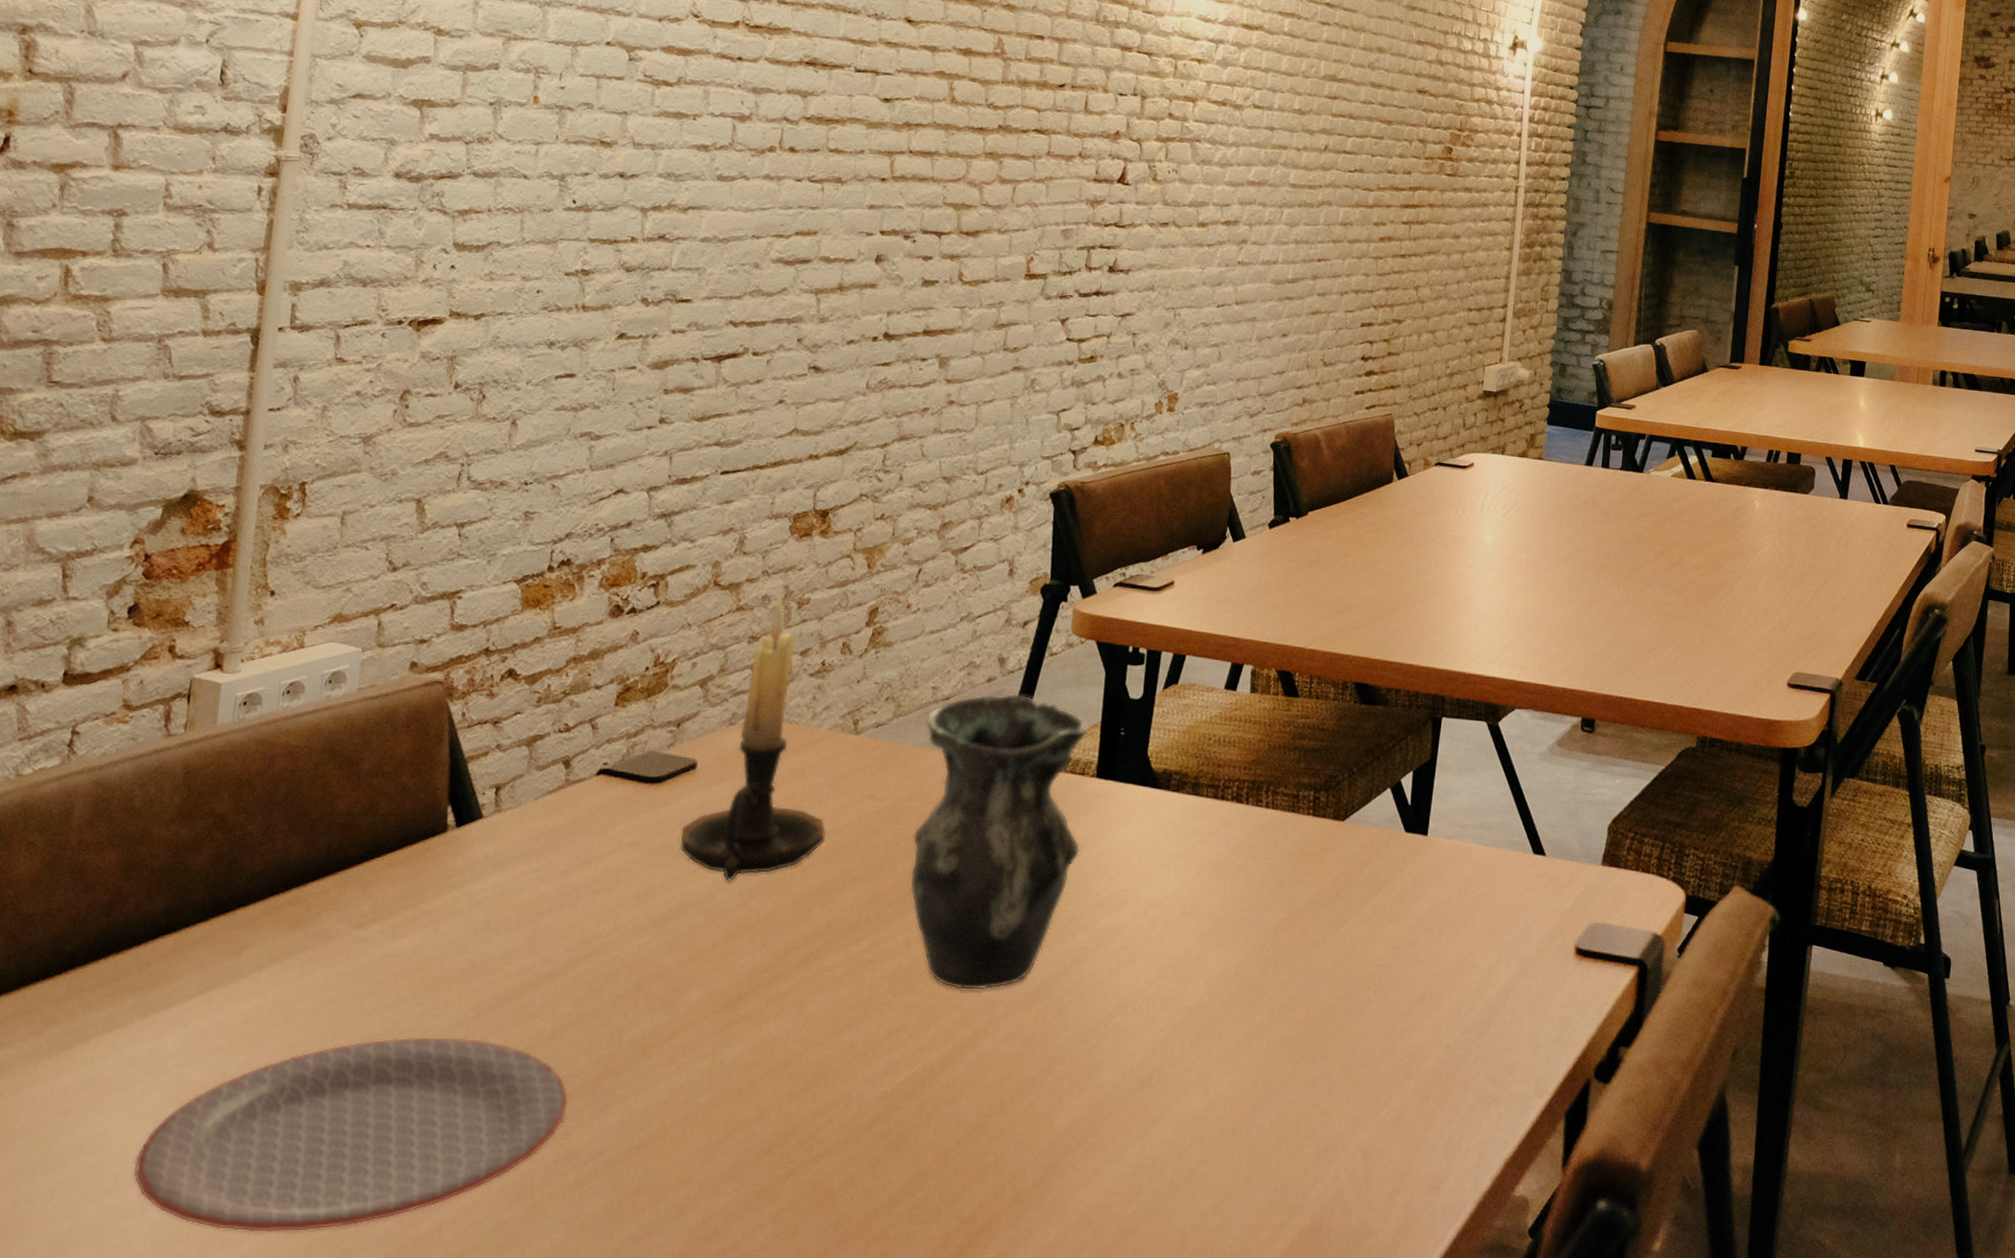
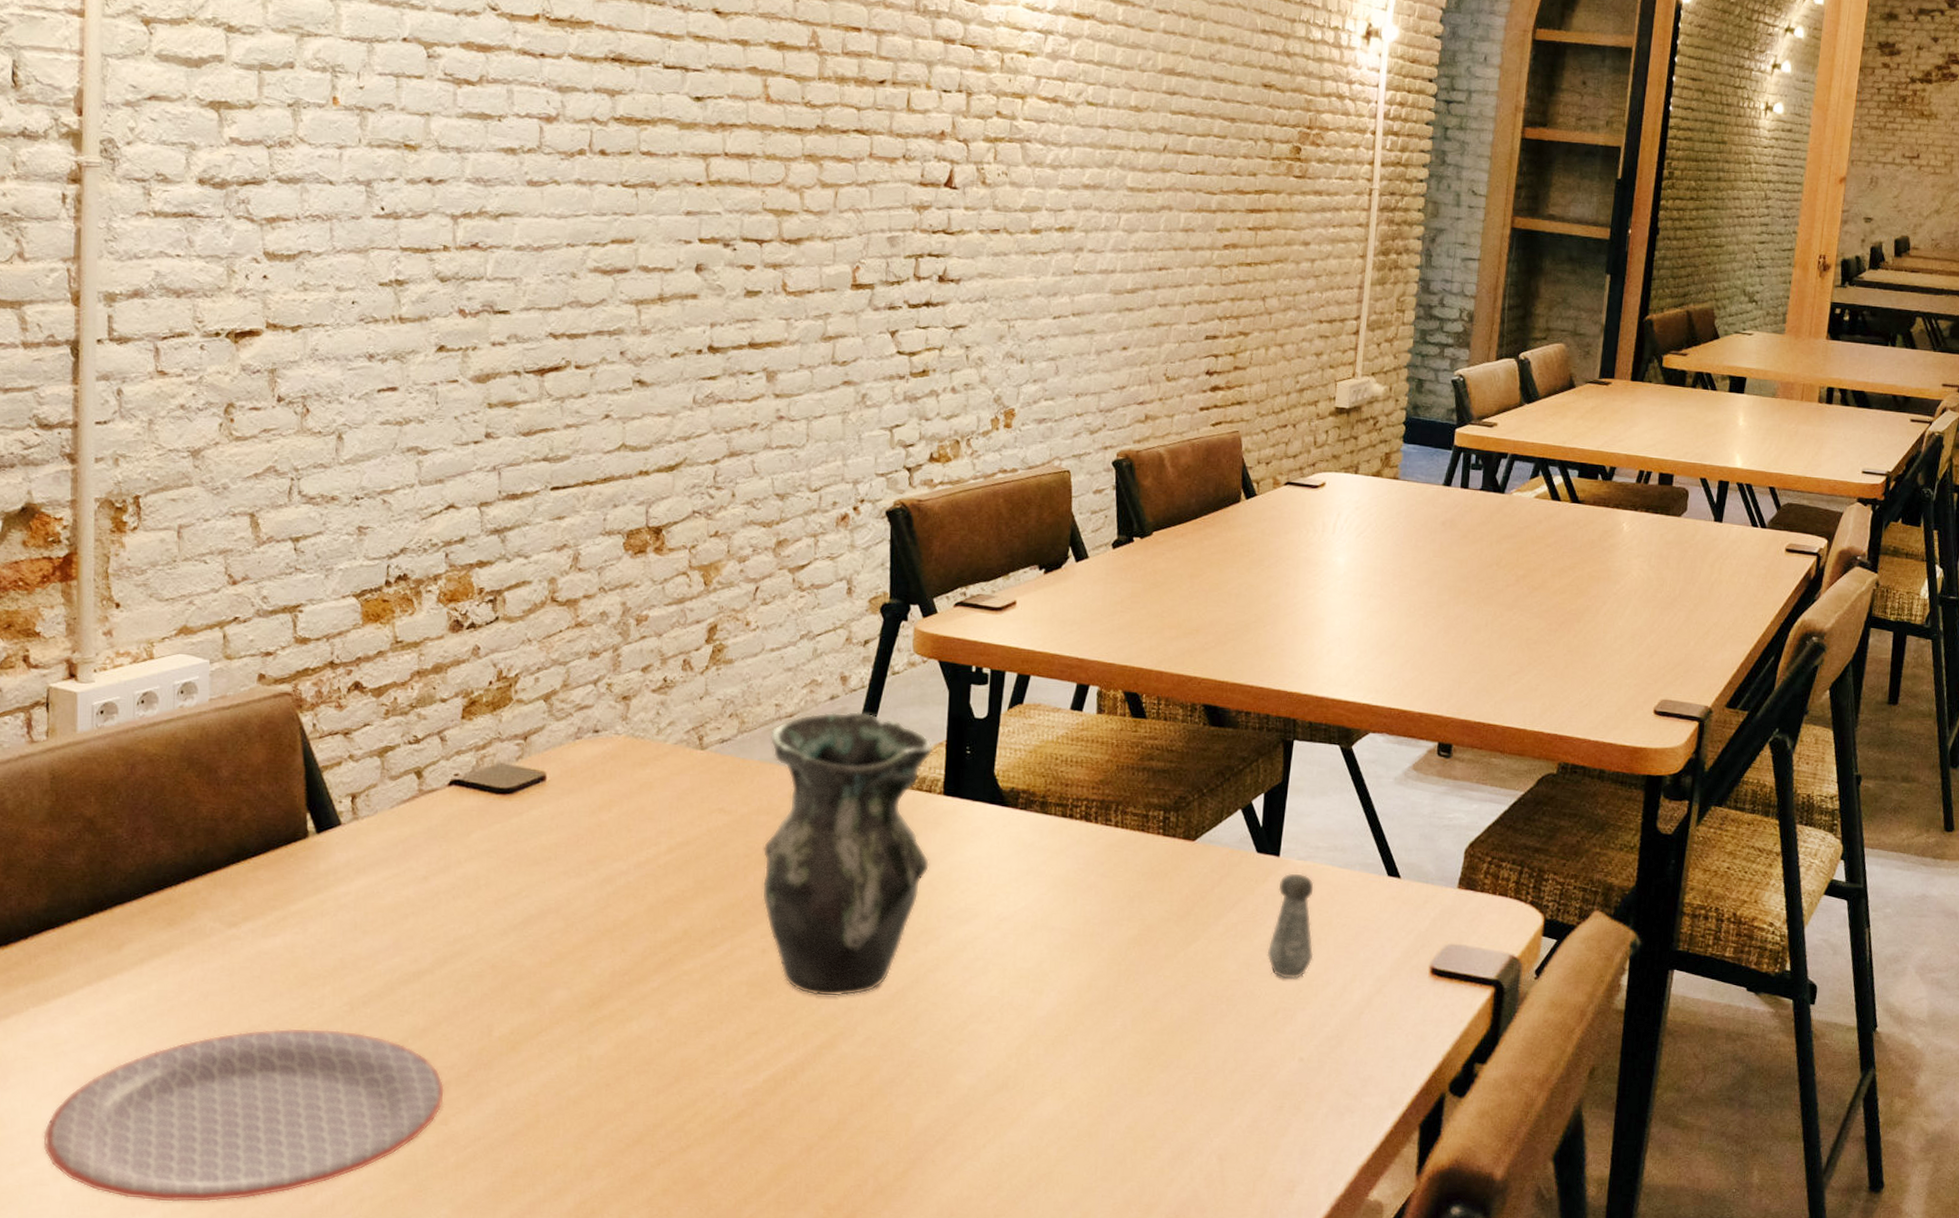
candle holder: present [679,599,826,883] -> none [534,616,677,891]
salt shaker: none [1414,852,1461,963] -> present [1267,873,1314,980]

